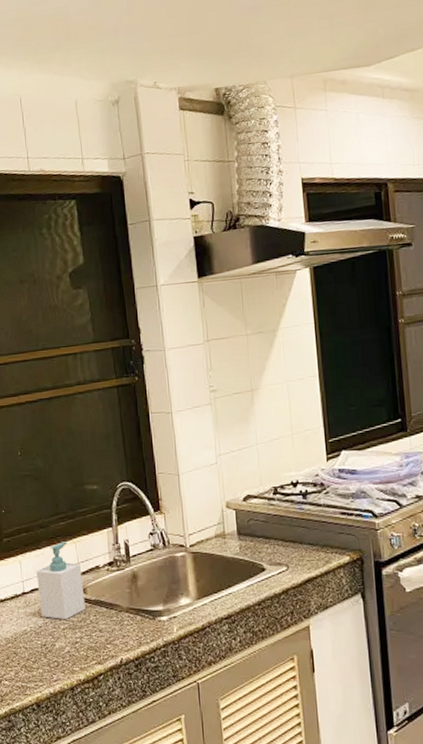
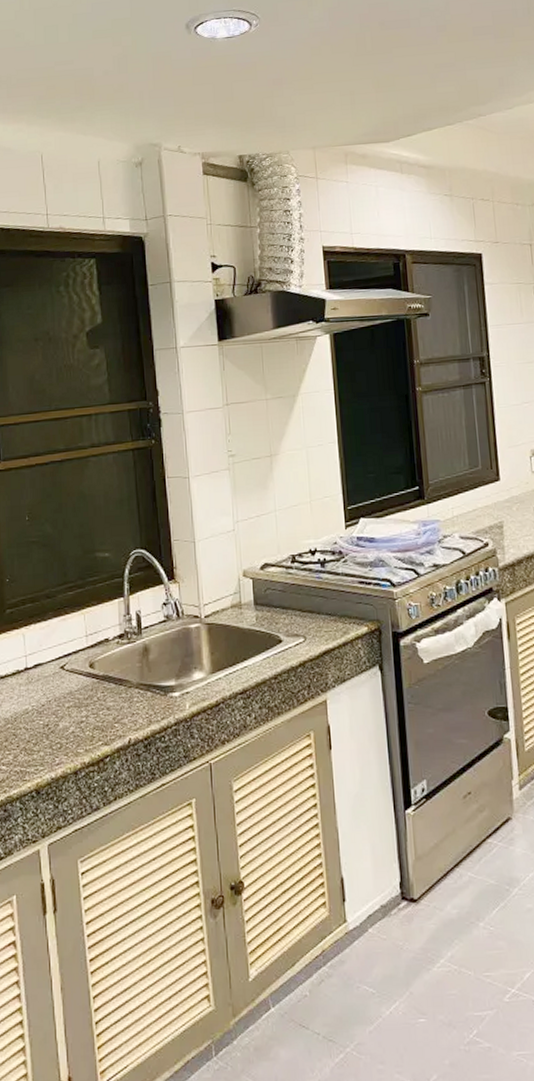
soap bottle: present [36,542,86,620] -> none [41,613,93,698]

